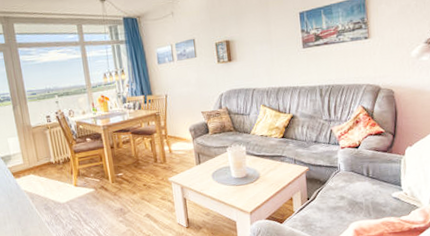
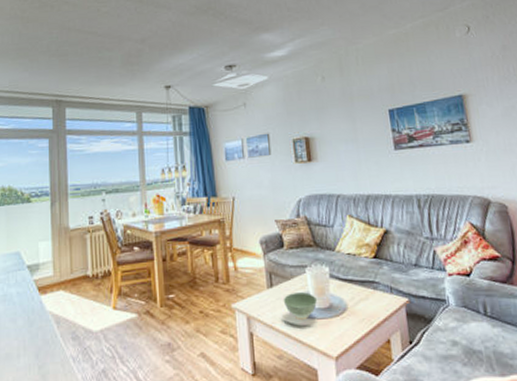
bowl: none [209,166,237,188] -> present [283,292,318,321]

